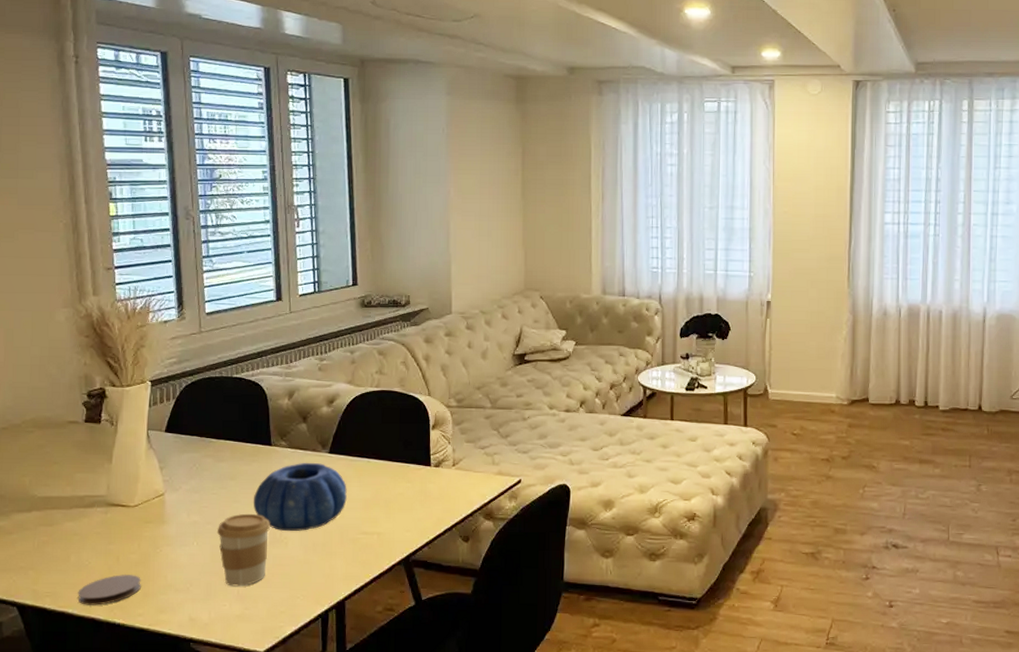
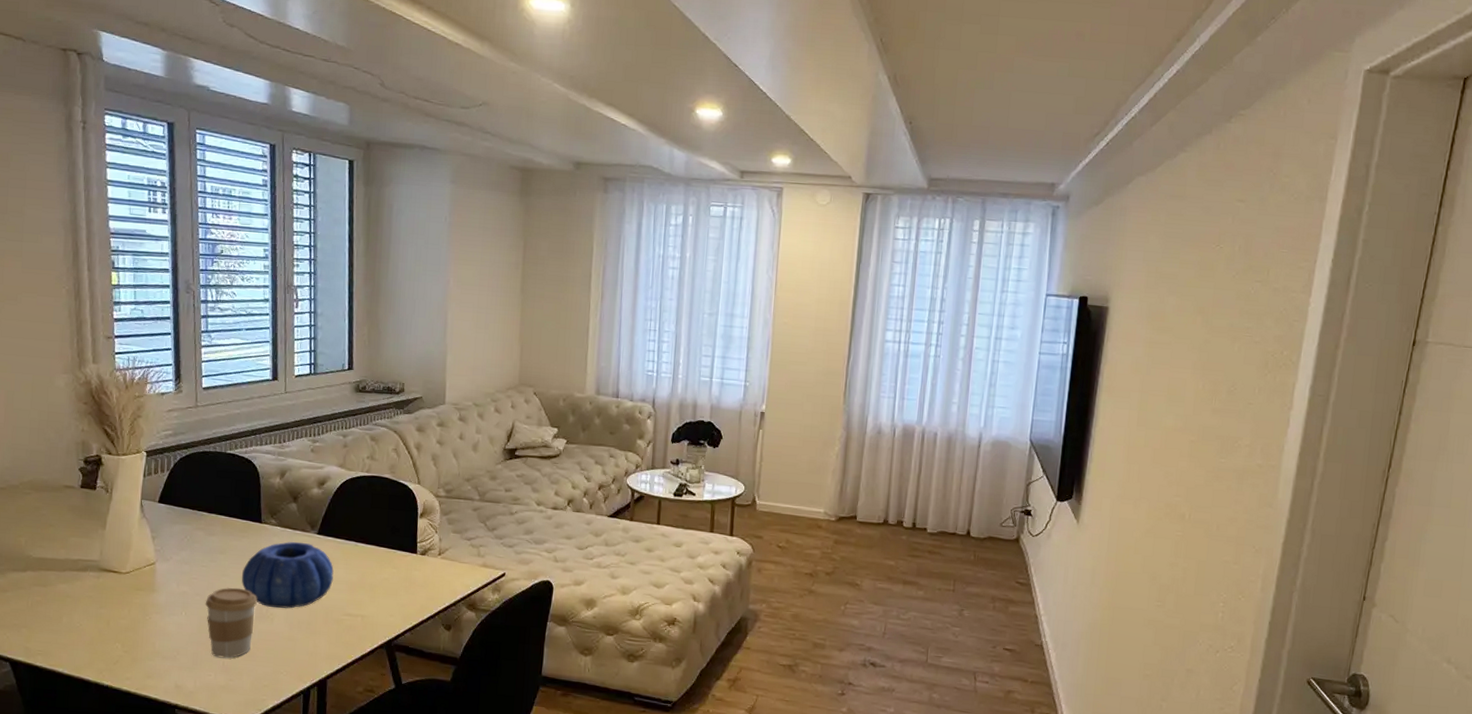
coaster: present [77,574,141,605] -> none [68,638,130,667]

